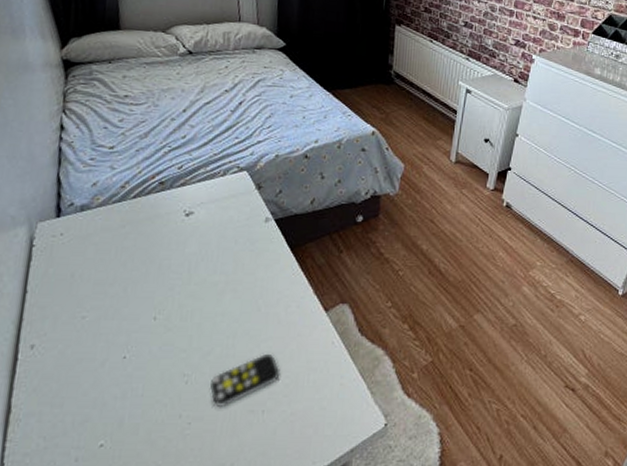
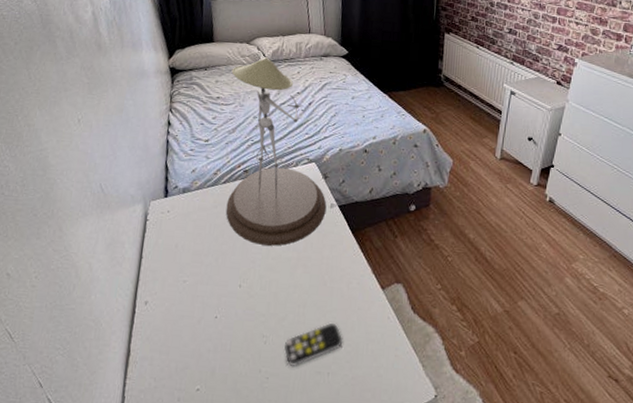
desk lamp: none [136,47,261,269] -> present [226,56,327,246]

